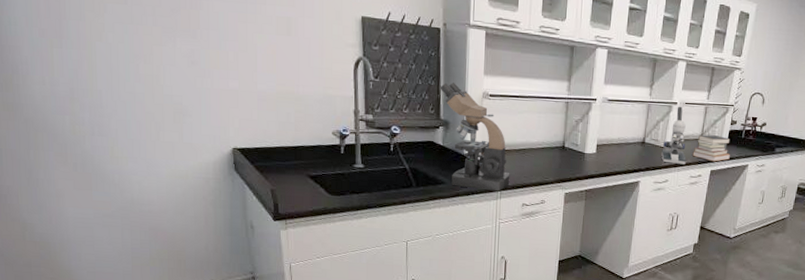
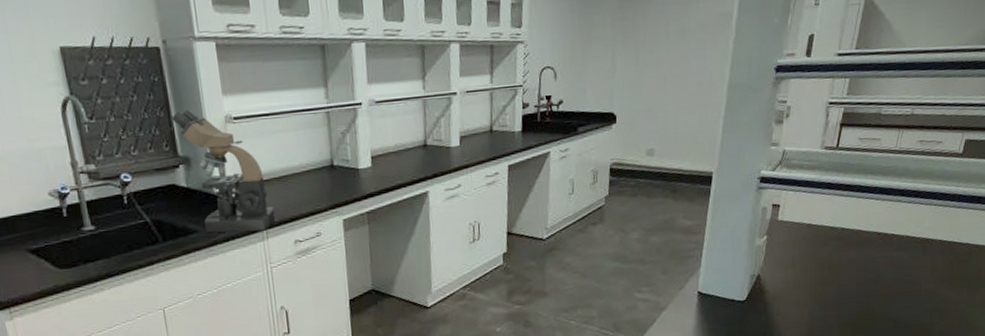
microscope: present [661,106,686,166] -> none [448,96,479,165]
books: present [692,134,731,162] -> none [484,123,528,155]

